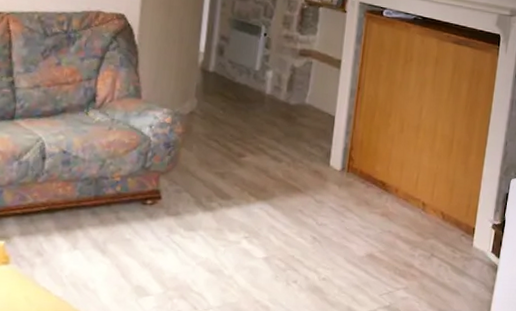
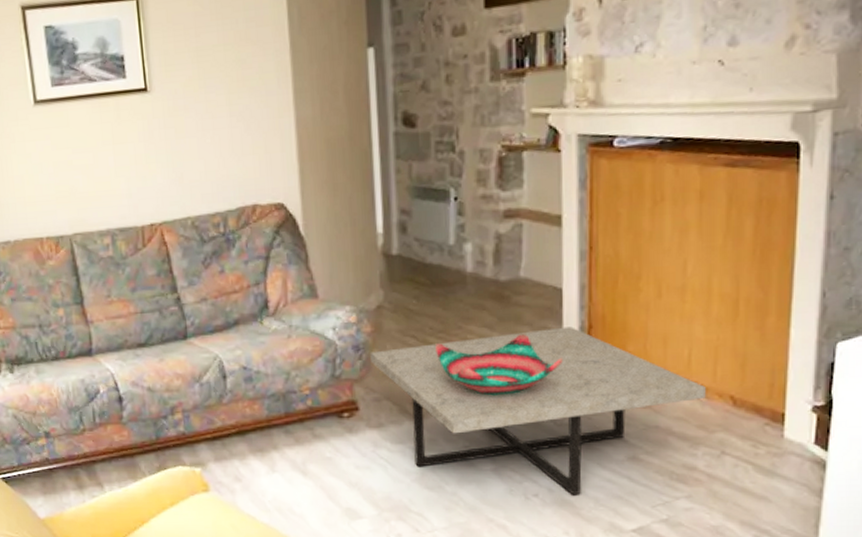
coffee table: none [177,146,426,283] -> present [370,326,706,495]
decorative bowl: none [232,148,329,197] -> present [435,333,563,396]

